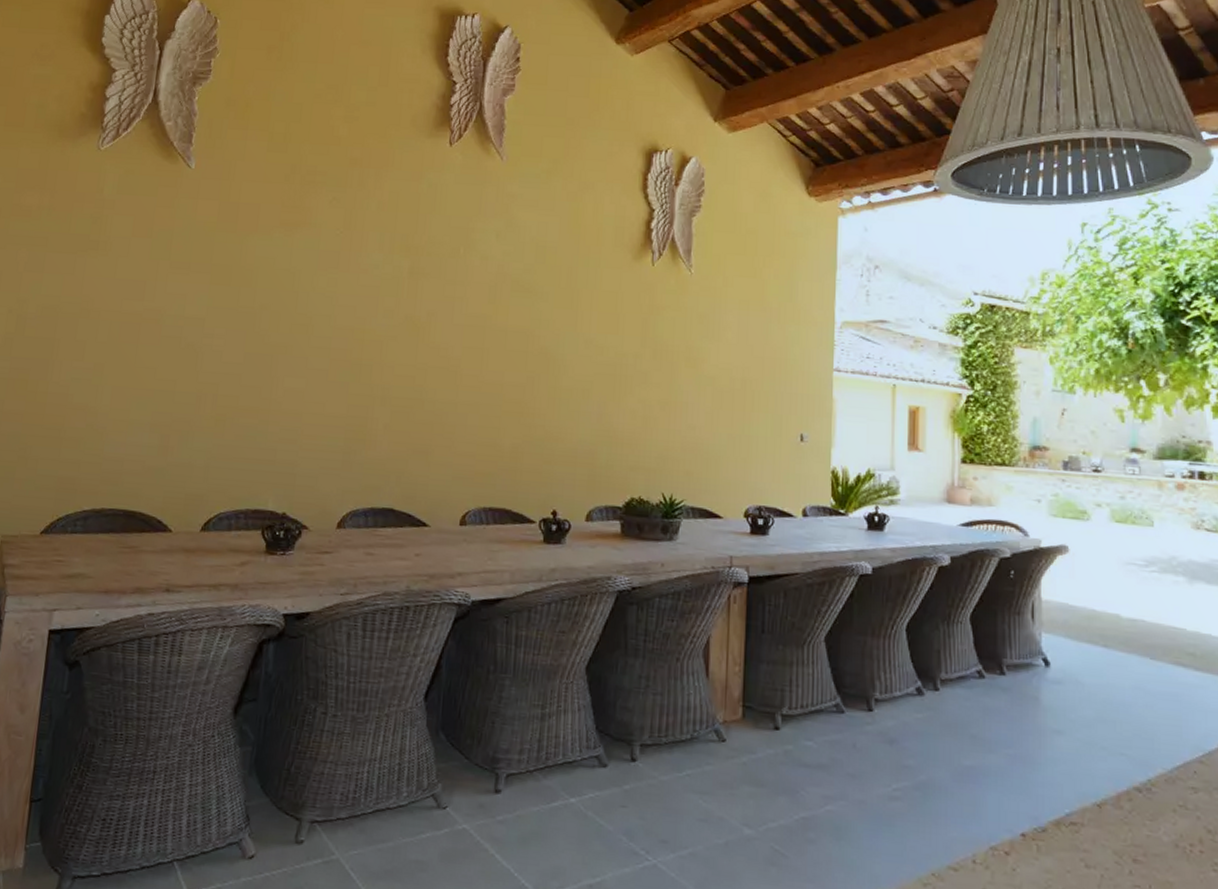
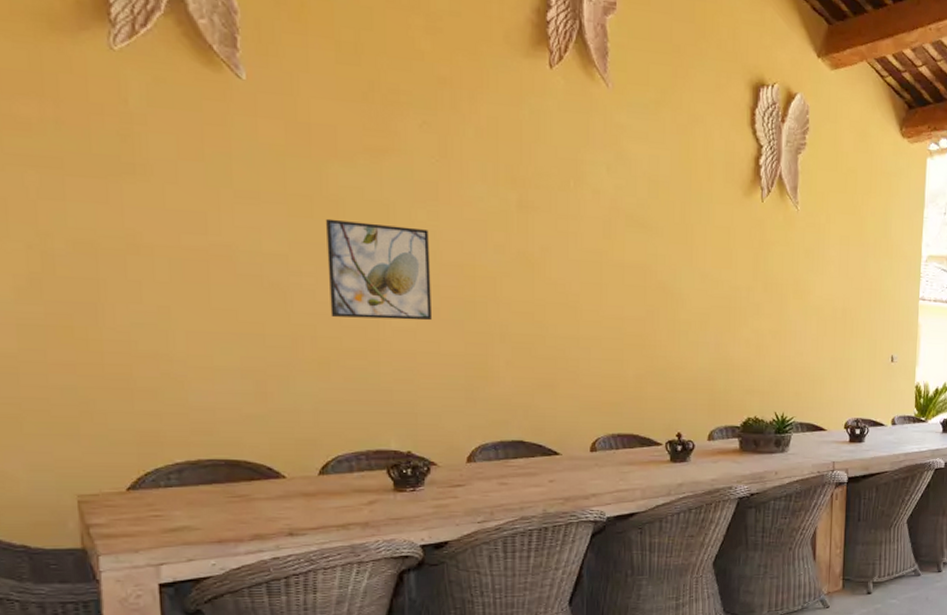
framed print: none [232,286,327,382] -> present [325,218,433,321]

